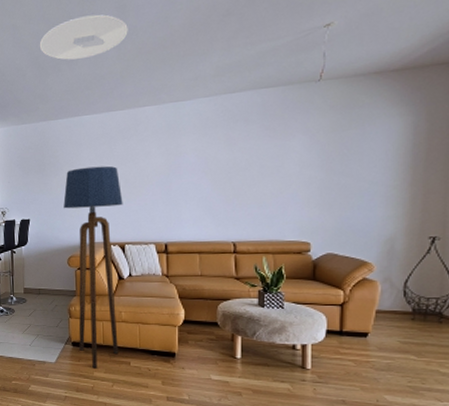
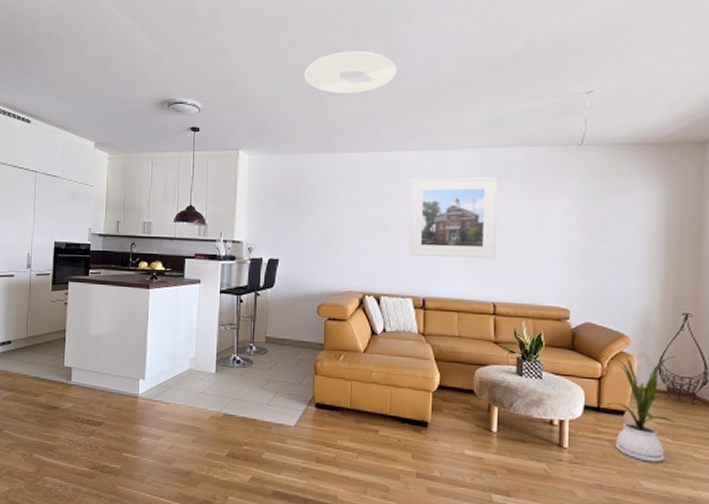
floor lamp: present [63,165,123,369] -> none [317,208,381,436]
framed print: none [147,122,234,206] -> present [408,177,498,259]
house plant: none [351,278,423,379] -> present [608,355,677,463]

